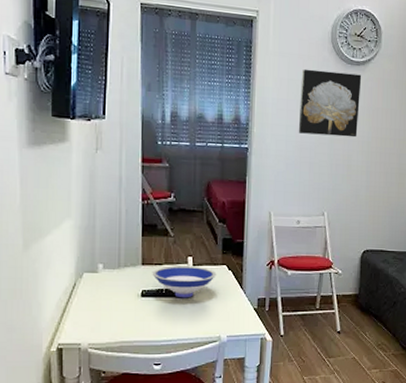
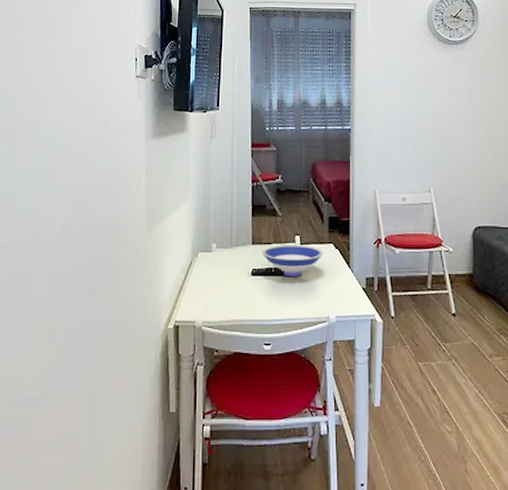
wall art: present [298,69,362,138] -> none [399,52,461,113]

